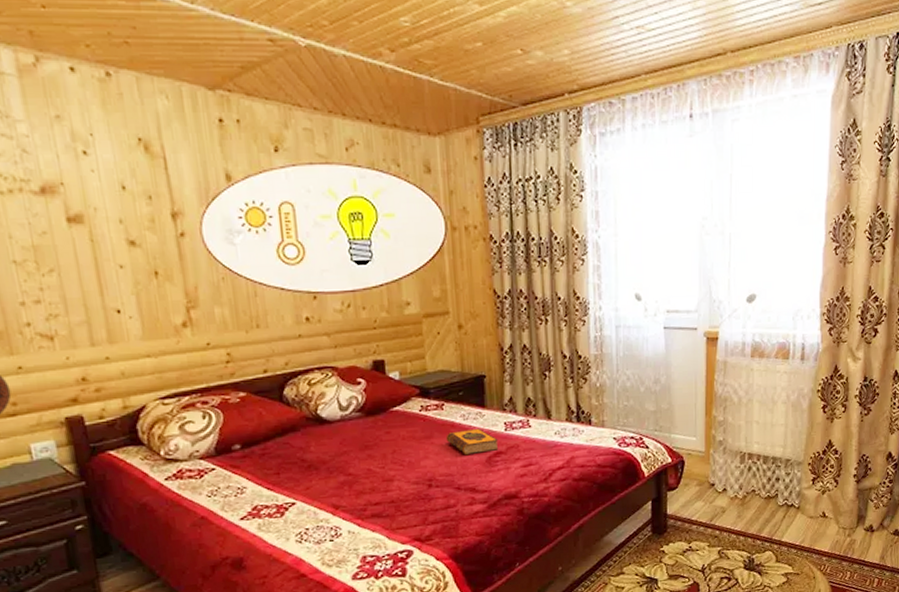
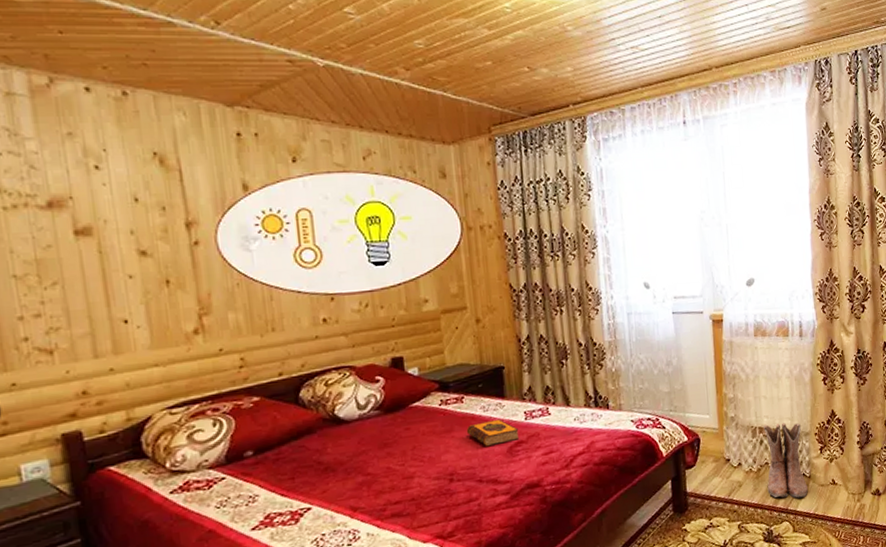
boots: none [752,450,795,529] -> present [763,423,808,499]

